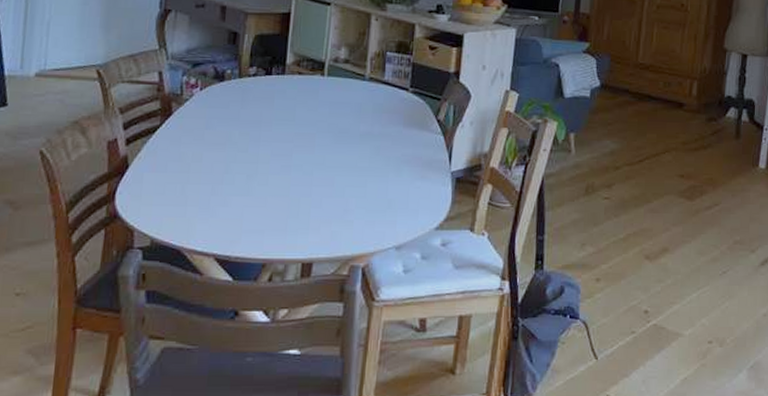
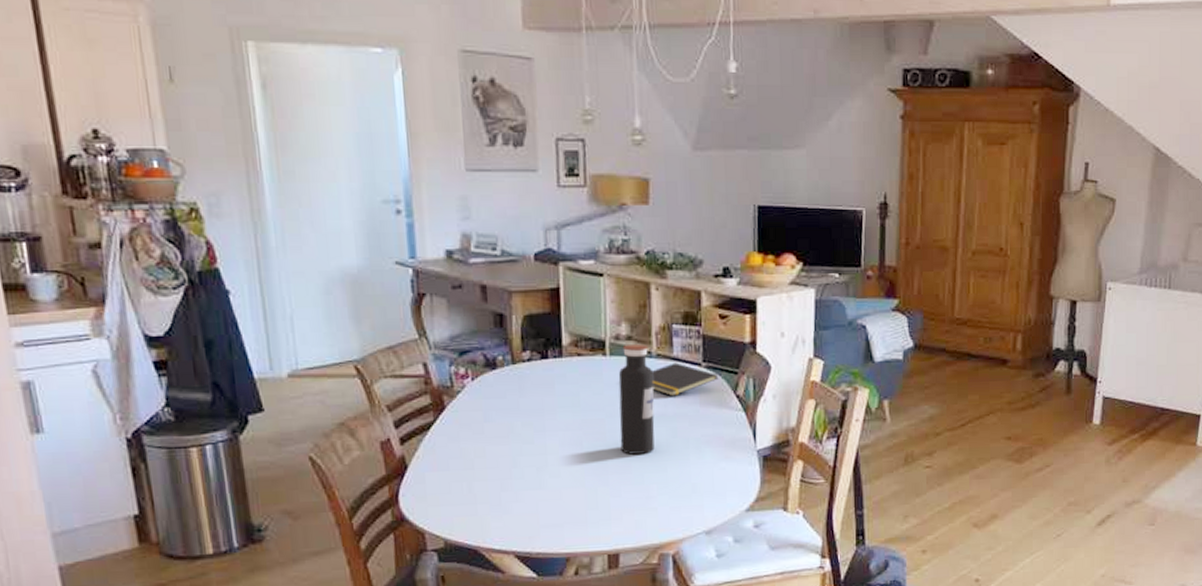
water bottle: none [326,67,365,169] -> present [618,344,655,455]
notepad: none [361,86,423,116] -> present [651,362,719,396]

